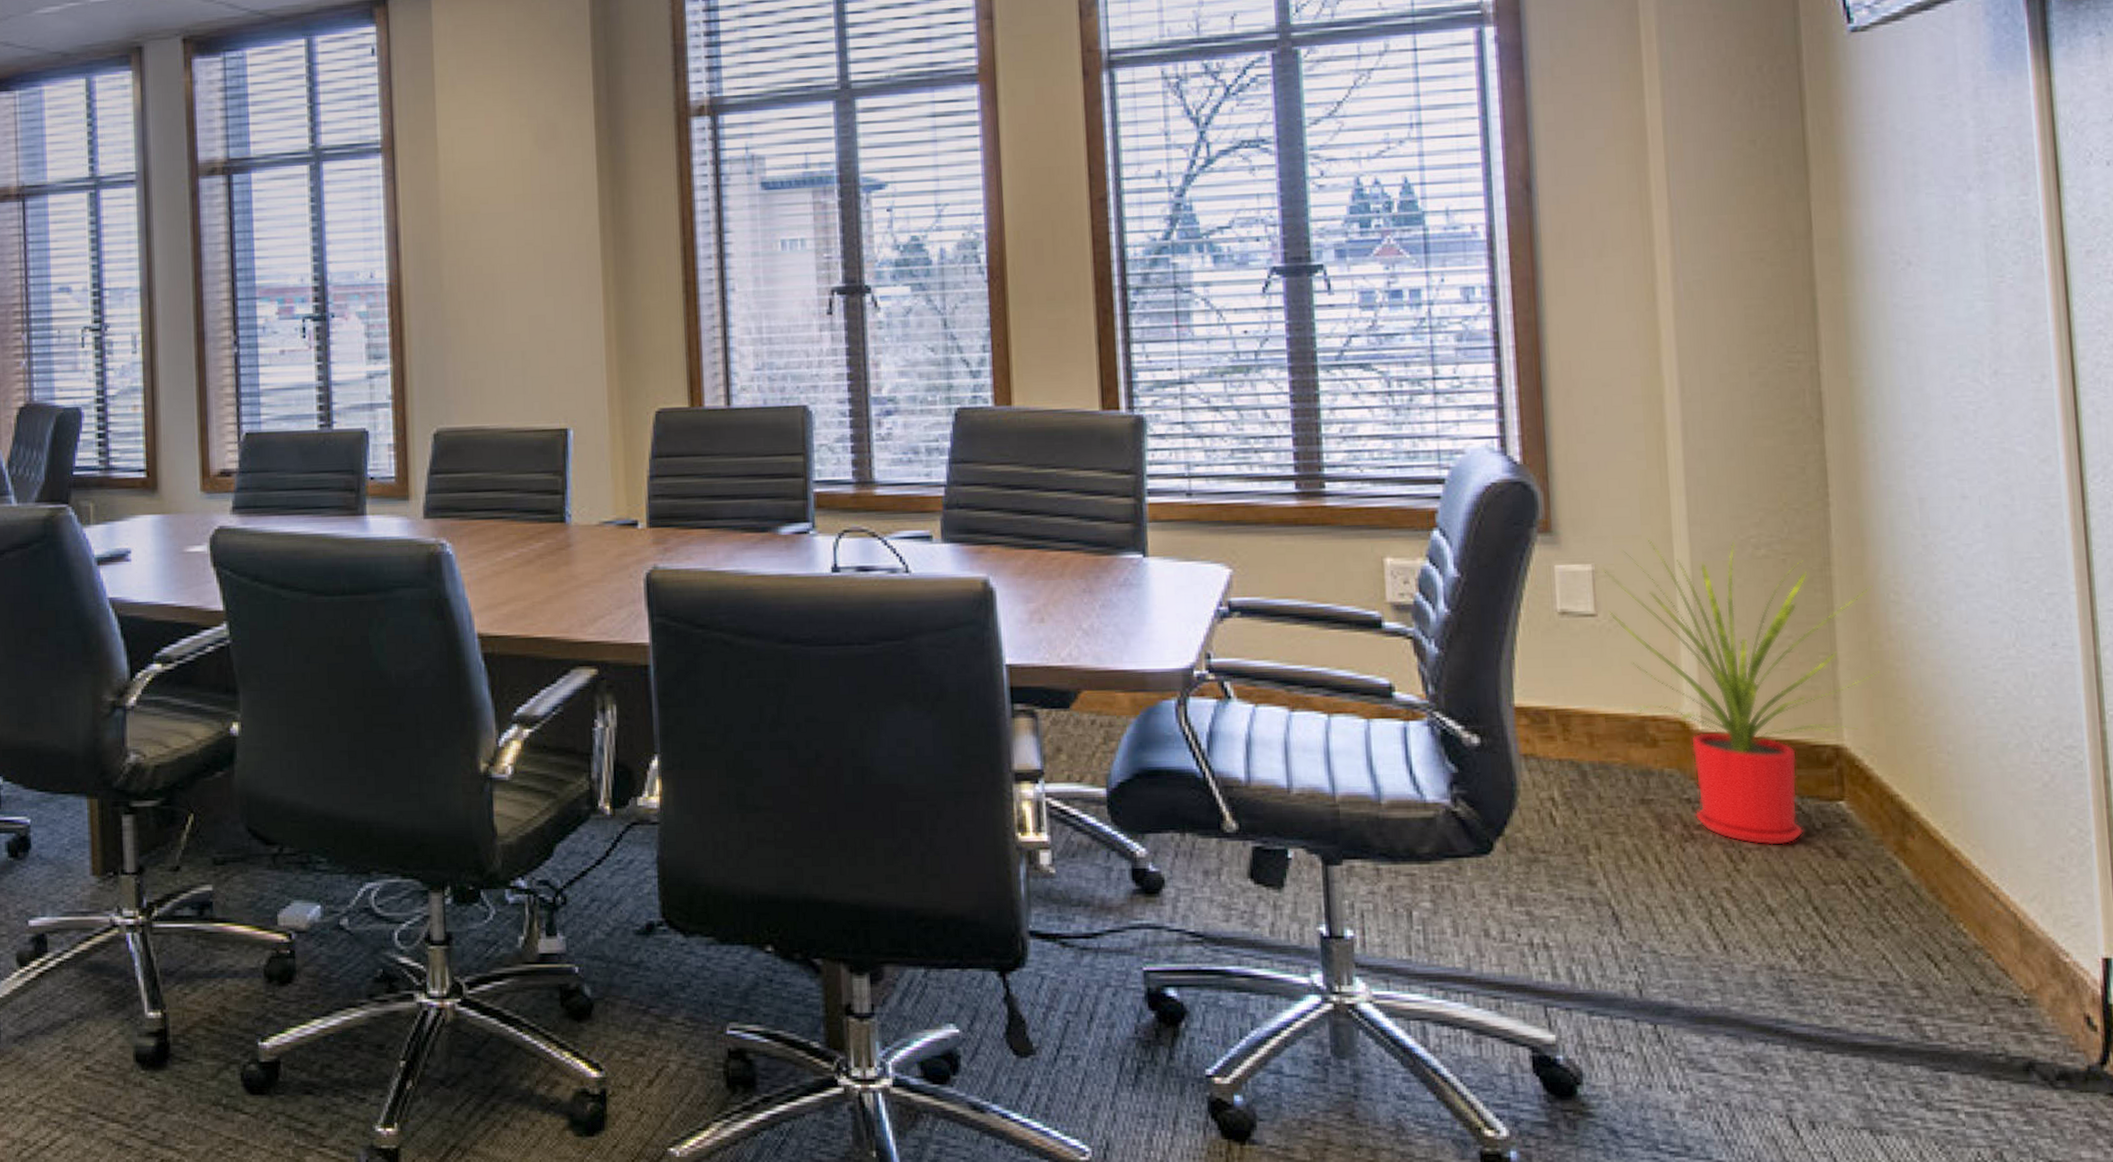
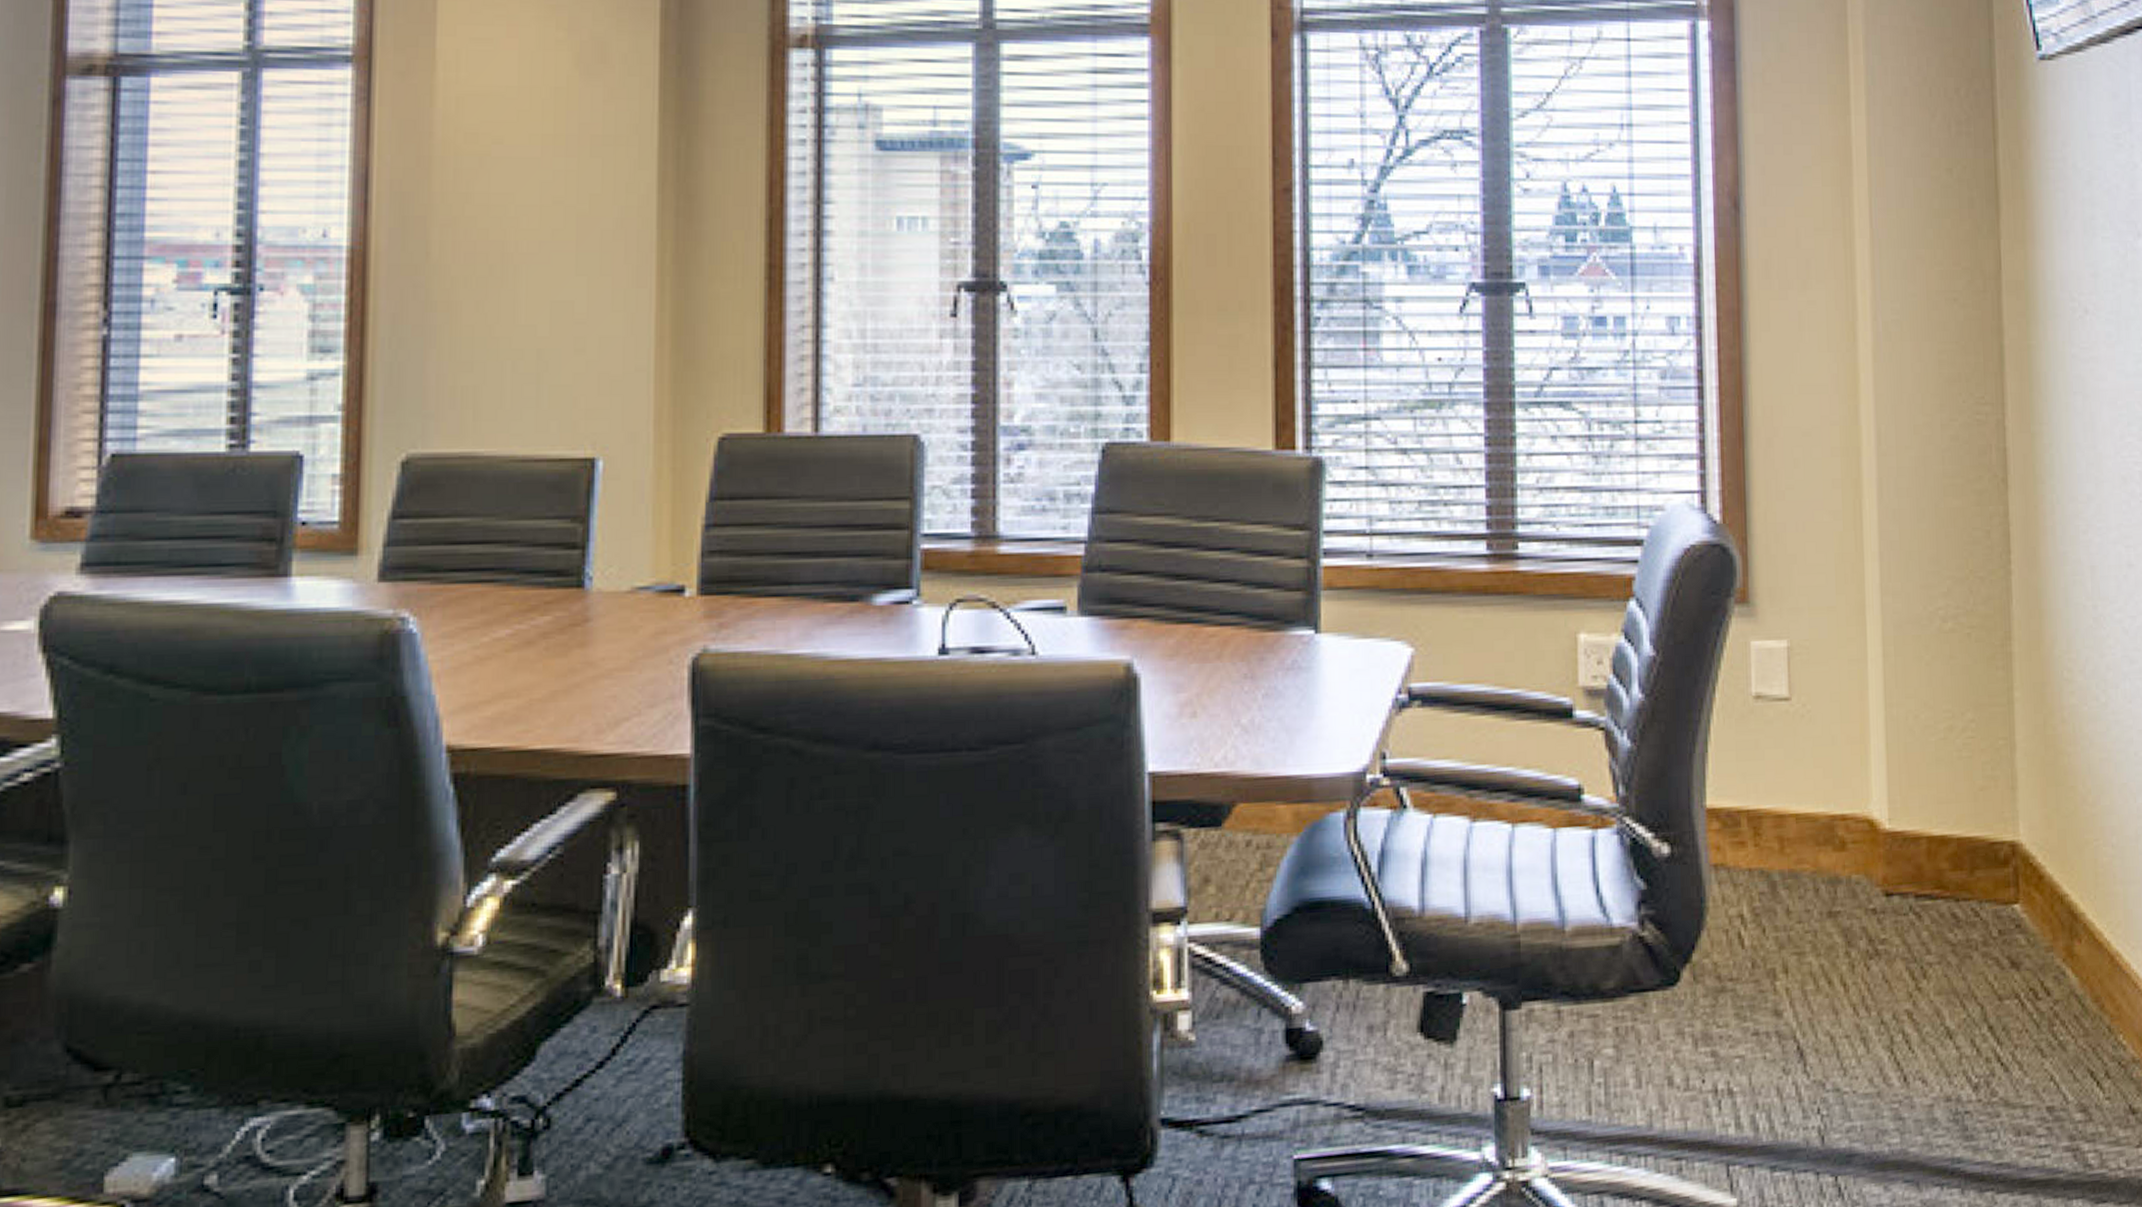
house plant: present [1602,538,1879,845] -> none [1797,610,2053,959]

